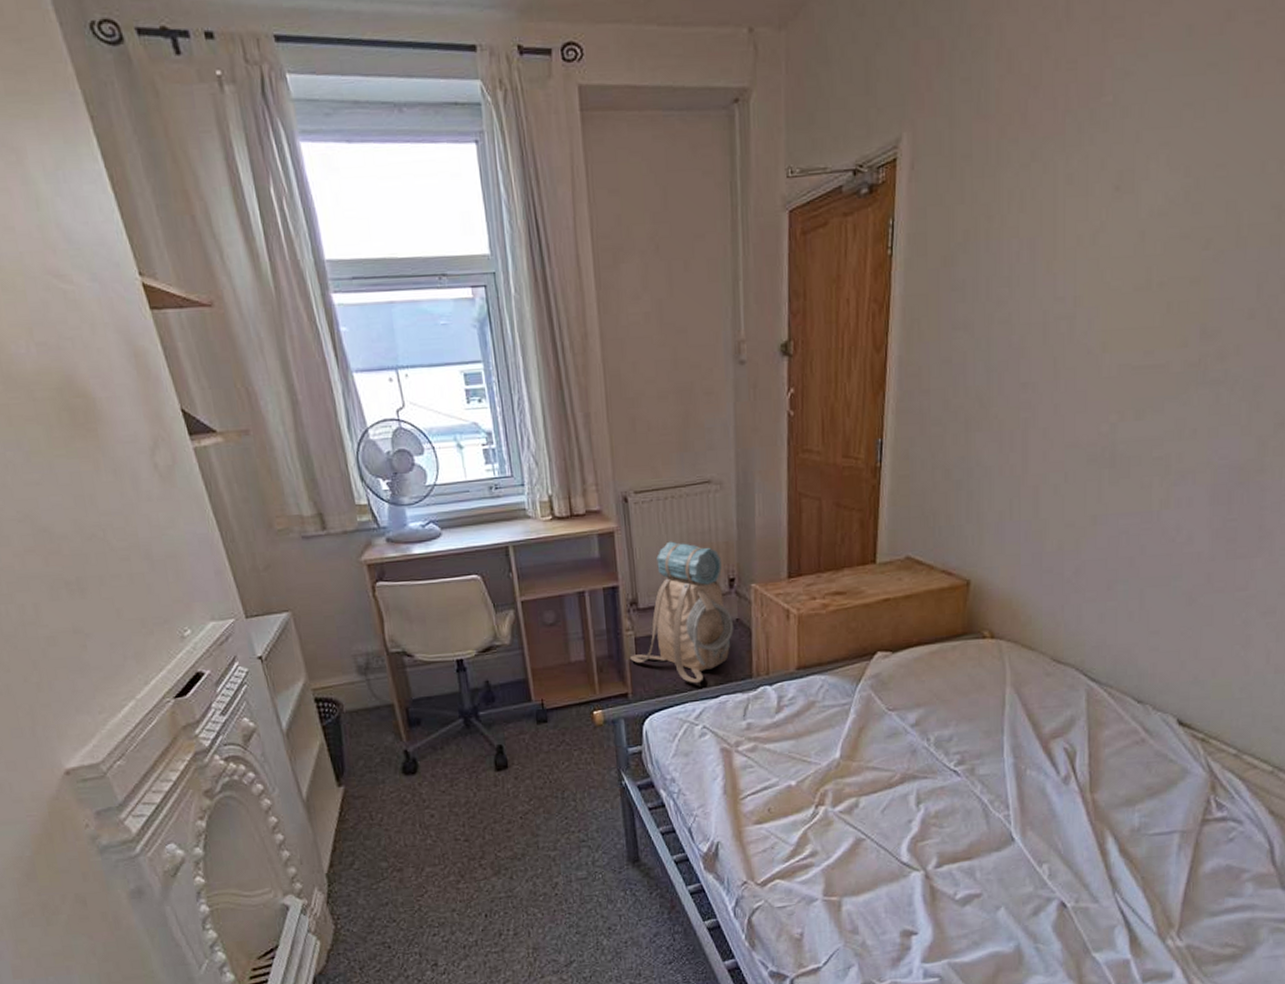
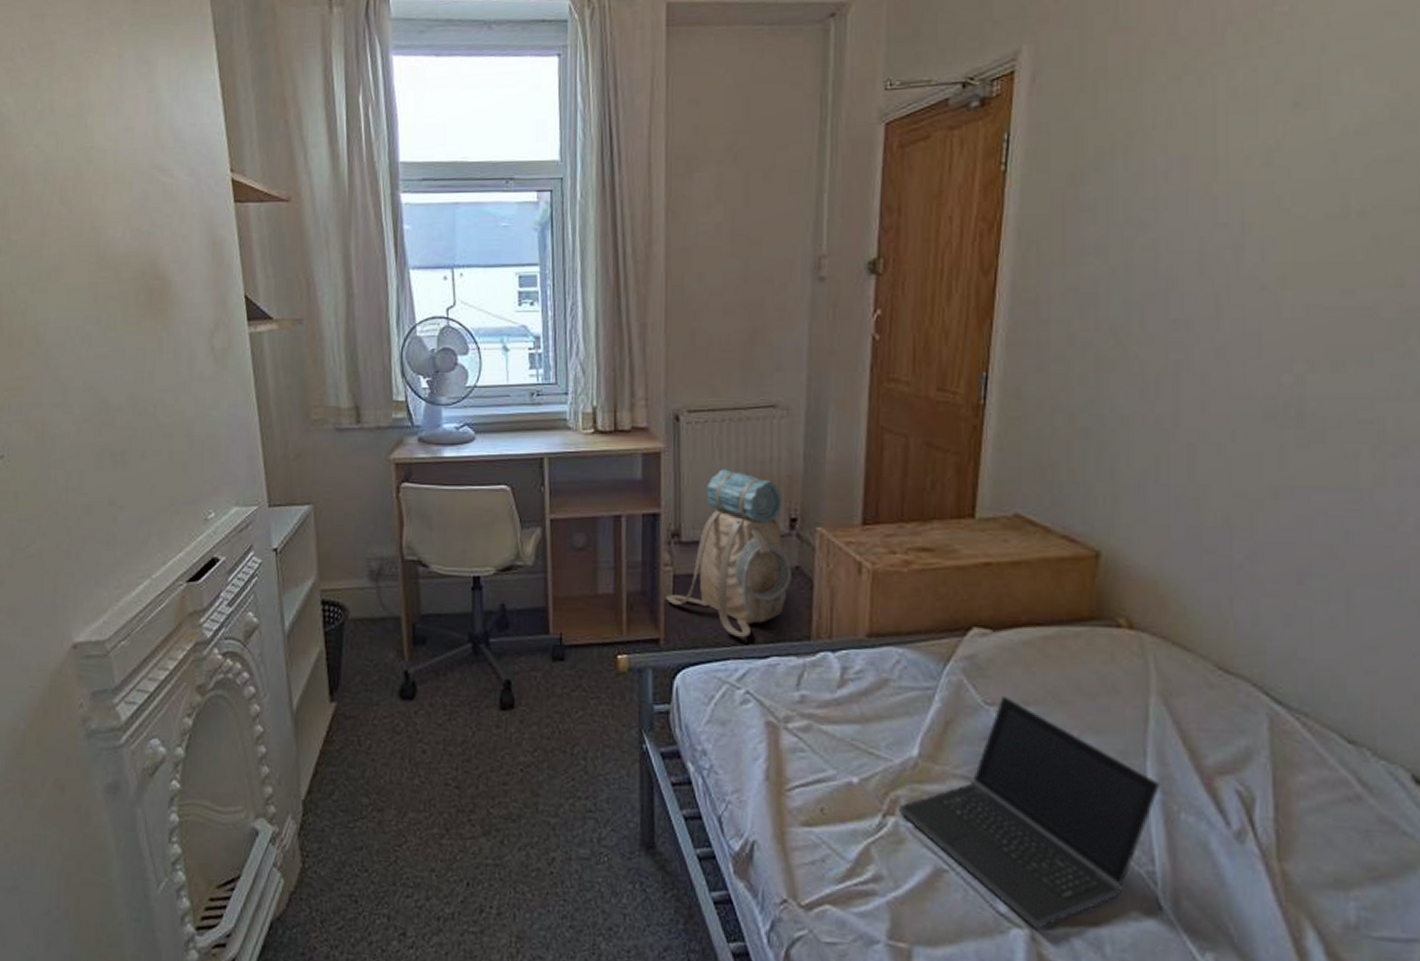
laptop computer: none [827,701,1014,870] -> present [899,695,1161,929]

